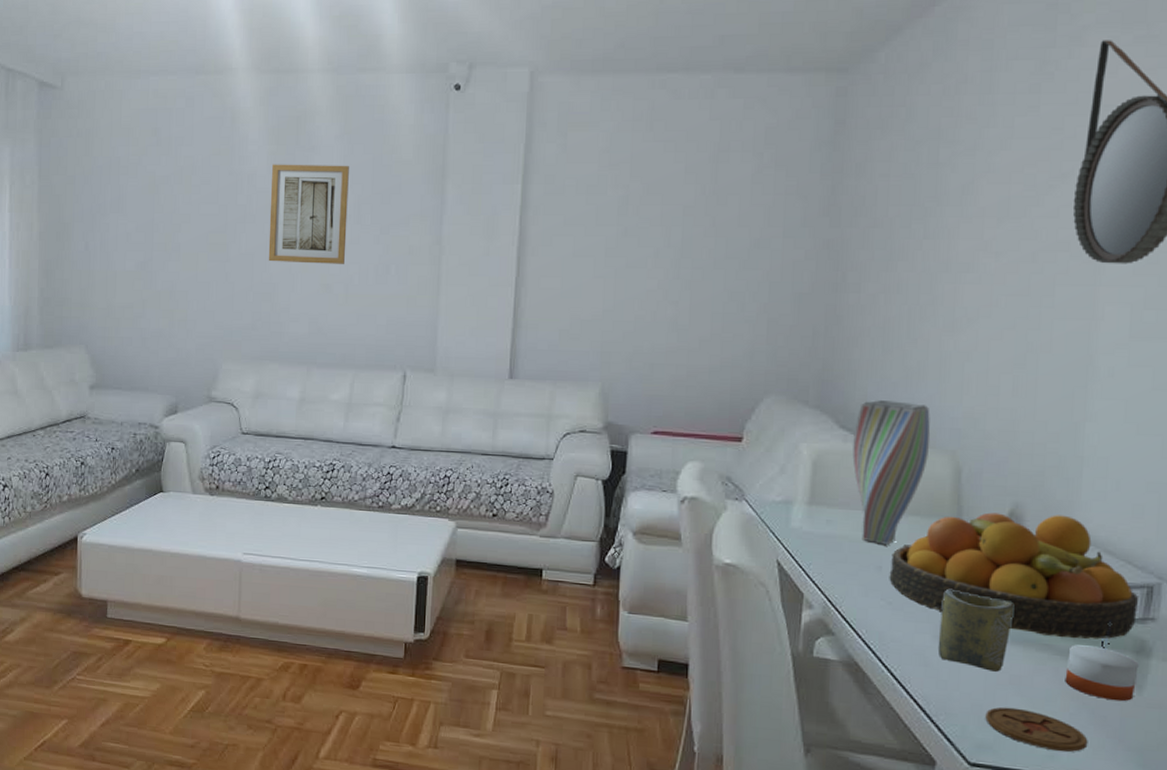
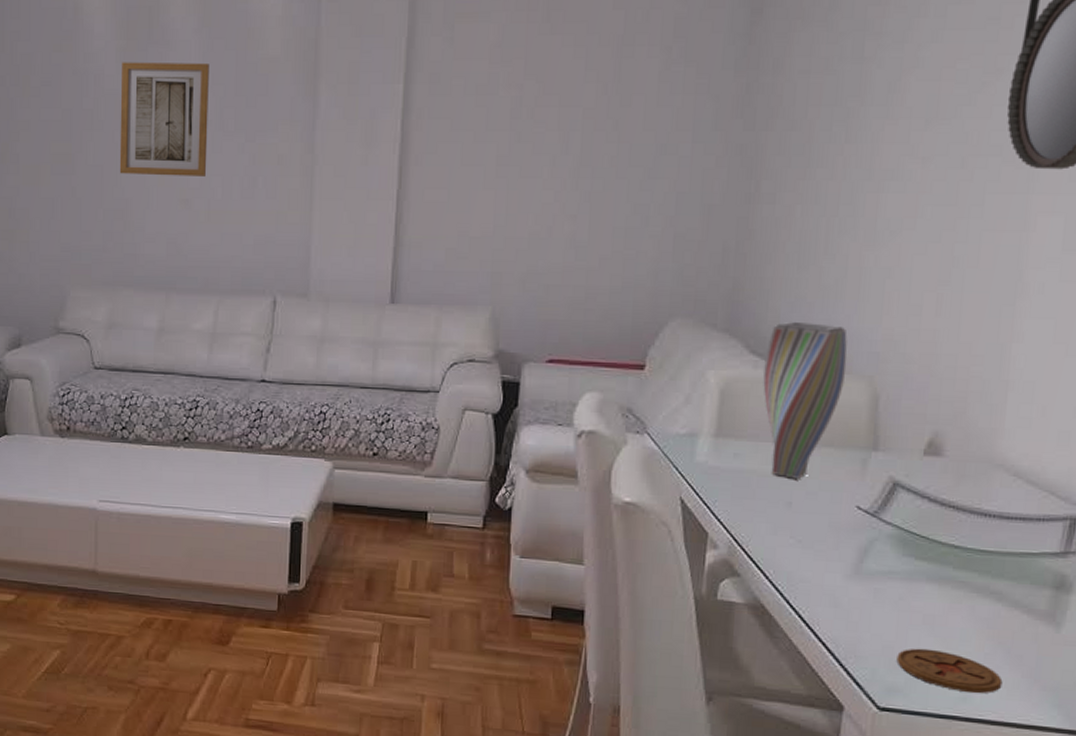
fruit bowl: present [889,512,1138,639] -> none [799,442,1060,575]
cup: present [937,590,1013,672] -> none [848,526,929,612]
candle: present [1065,645,1139,702] -> none [980,581,1058,640]

